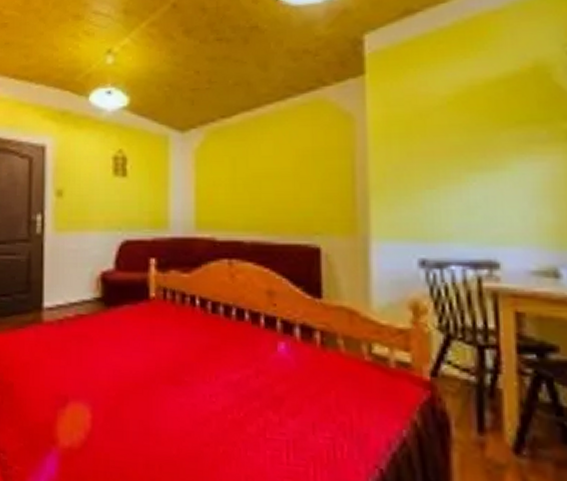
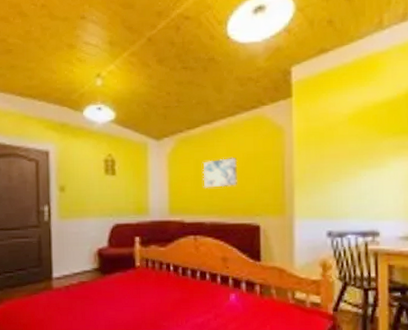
wall art: none [241,154,288,195] -> present [203,157,237,188]

